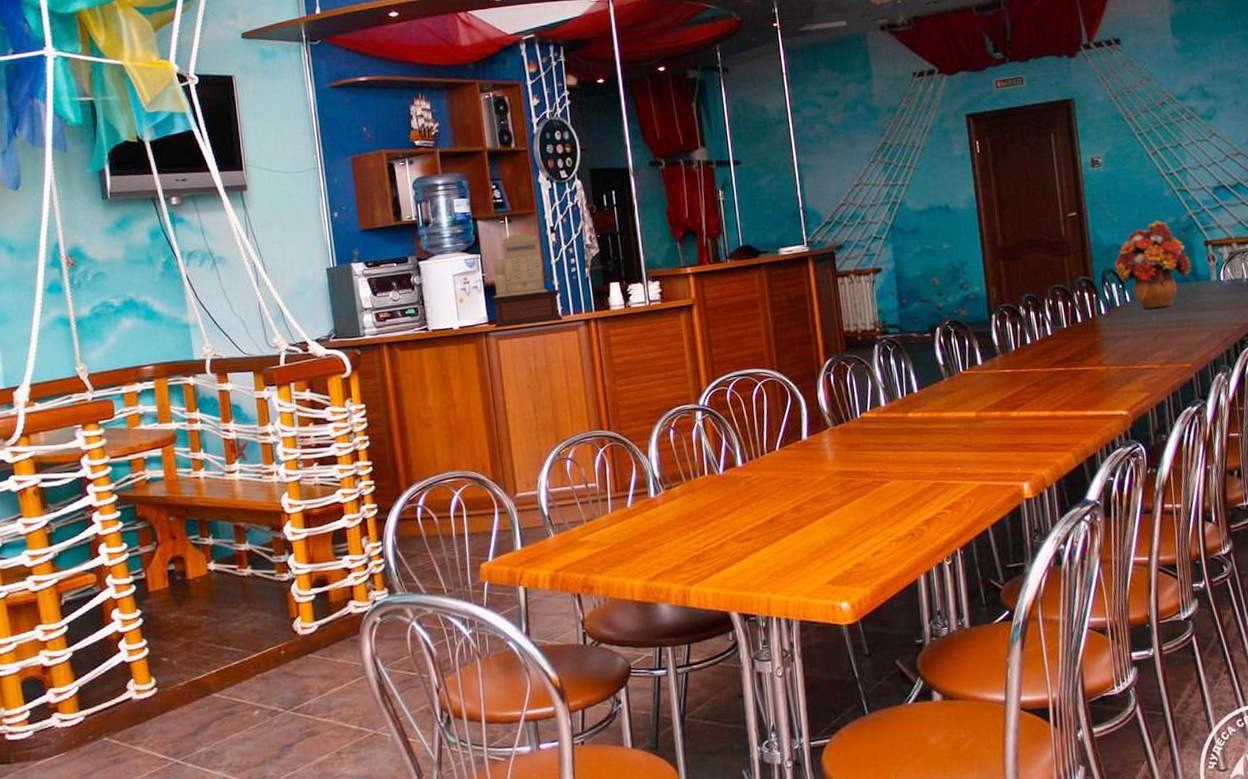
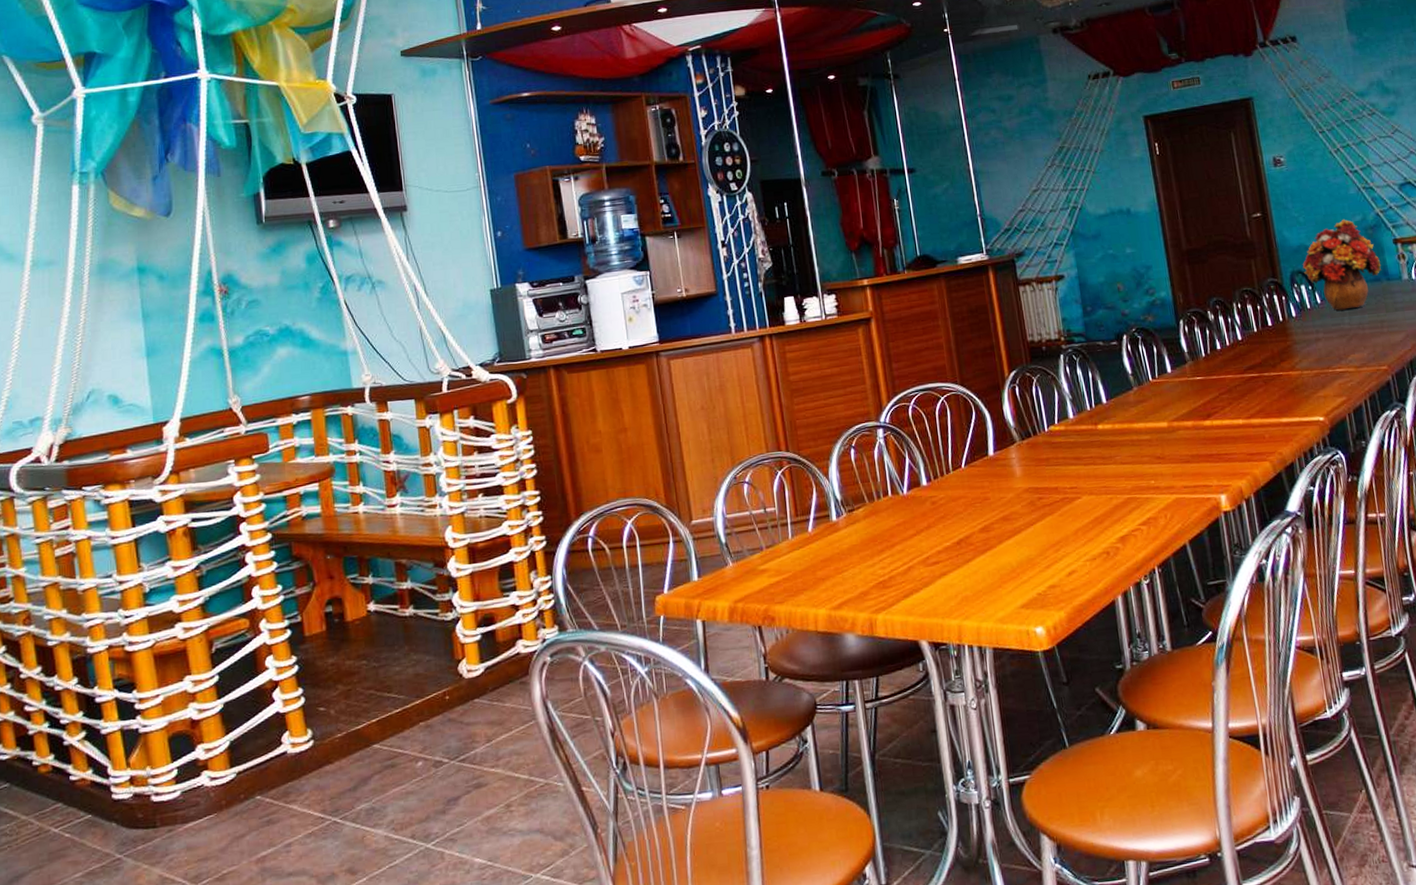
cash register: present [491,233,562,328] -> none [661,248,736,348]

